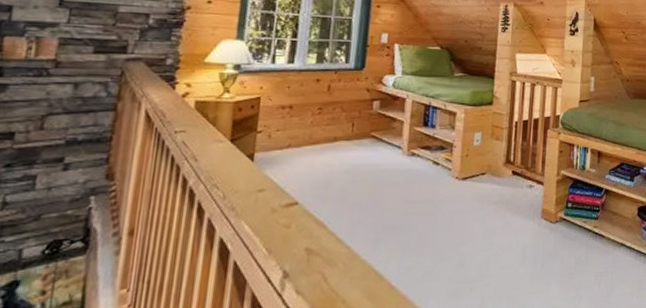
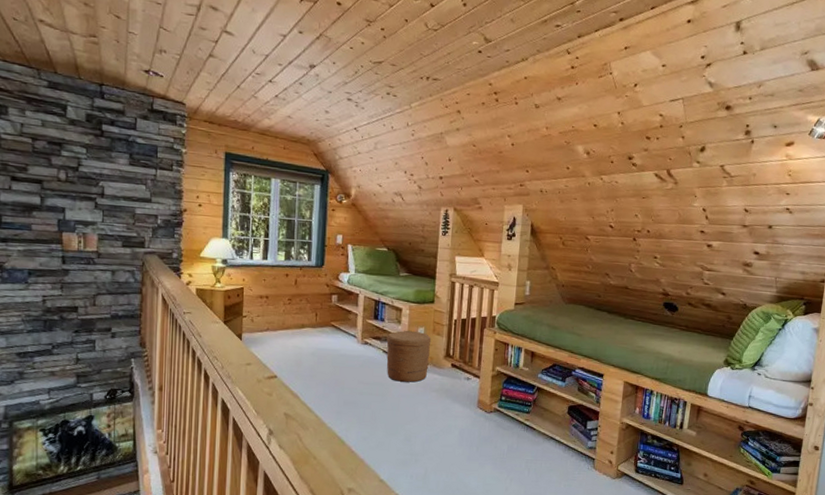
woven basket: none [436,137,490,196] -> present [386,331,432,383]

